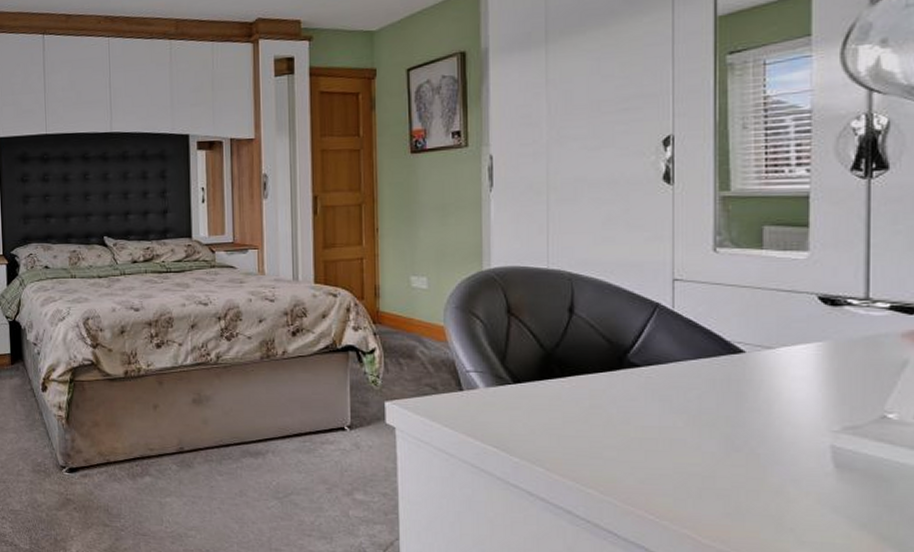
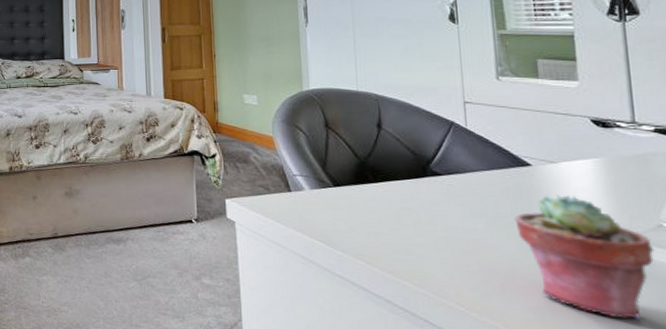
potted succulent: none [720,386,874,523] -> present [514,195,654,321]

